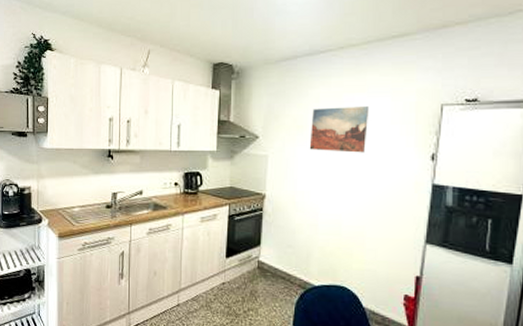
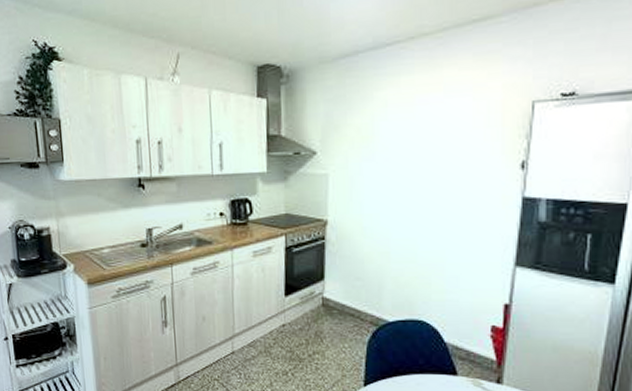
wall art: present [309,106,370,153] -> none [377,108,447,166]

